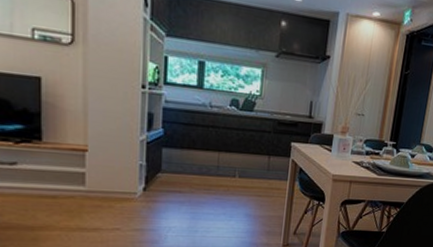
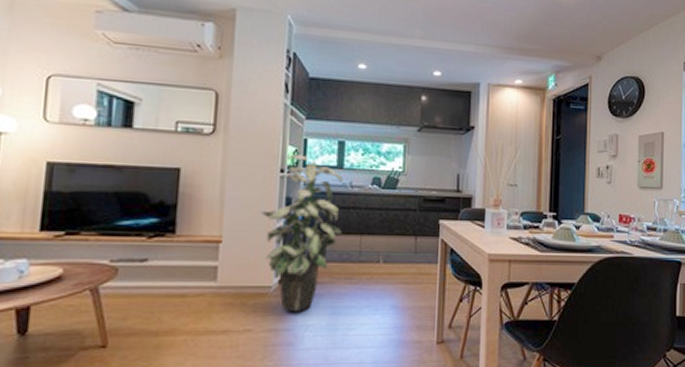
indoor plant: none [123,71,204,217] -> present [260,154,344,313]

